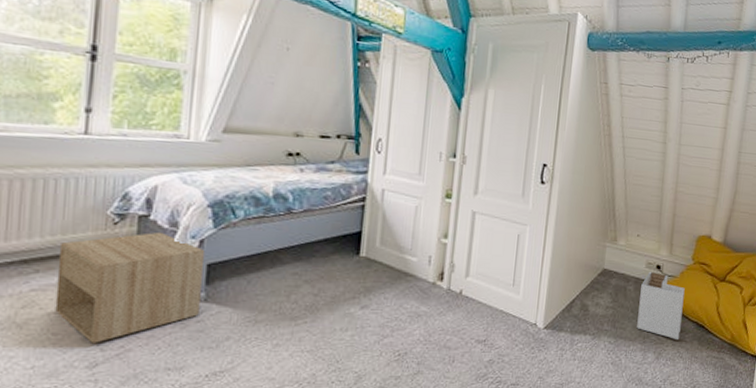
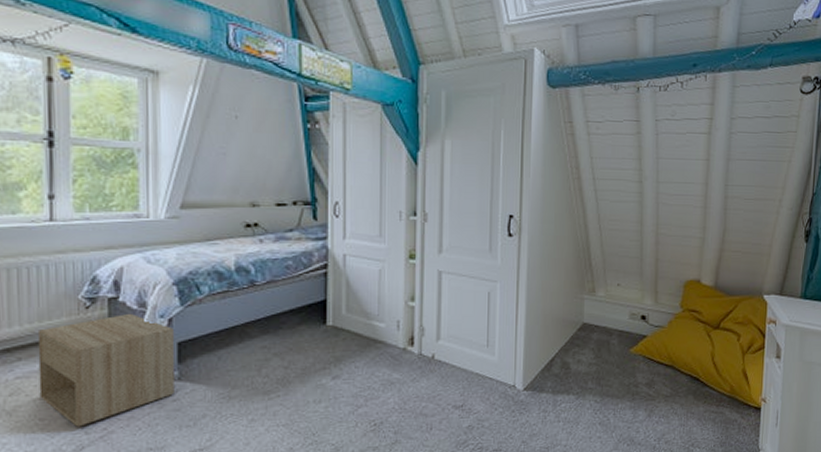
cardboard box: present [637,271,685,339] -> none [624,322,675,395]

